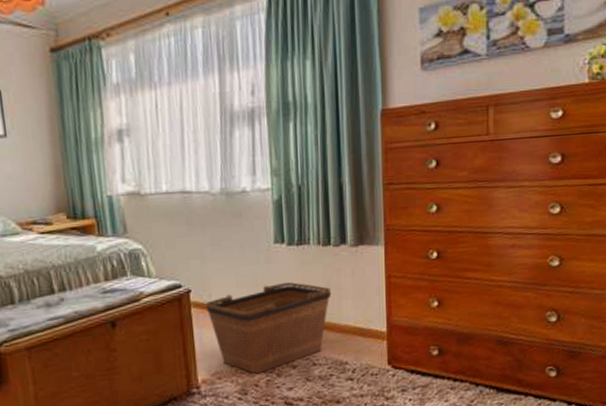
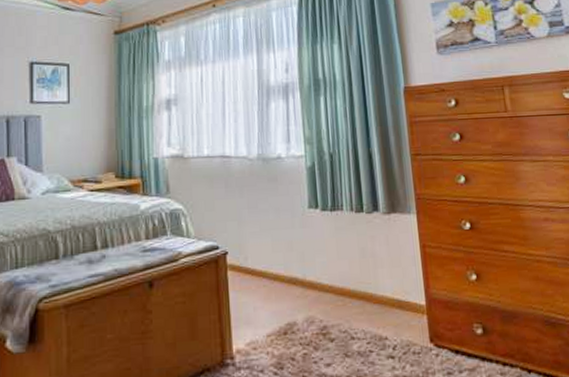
bicycle basket: present [205,282,332,374] -> none [241,248,367,346]

